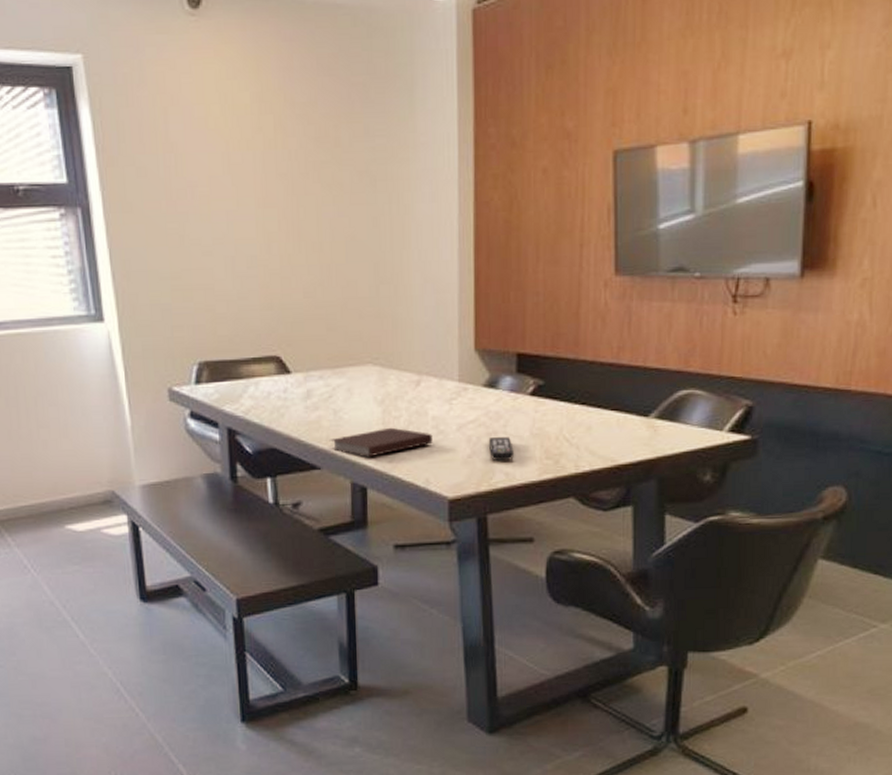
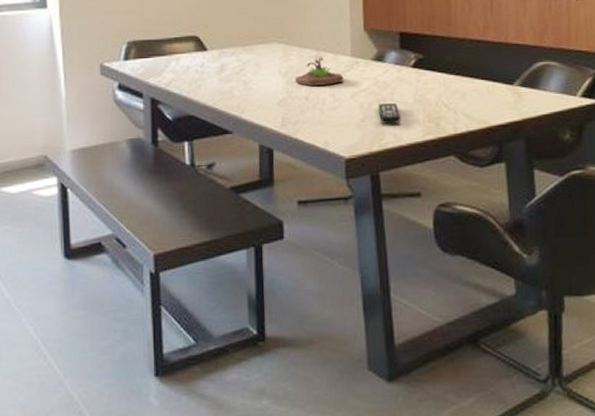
notebook: present [329,427,433,458] -> none [240,96,330,123]
succulent planter: none [393,381,450,416] -> present [295,56,344,86]

